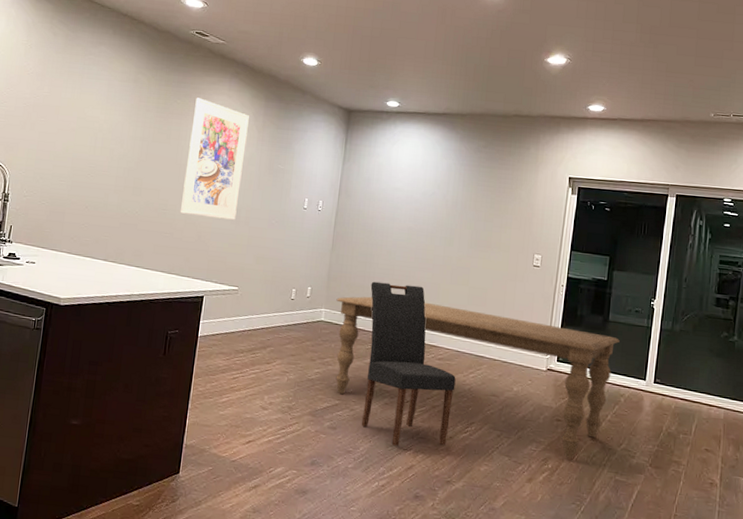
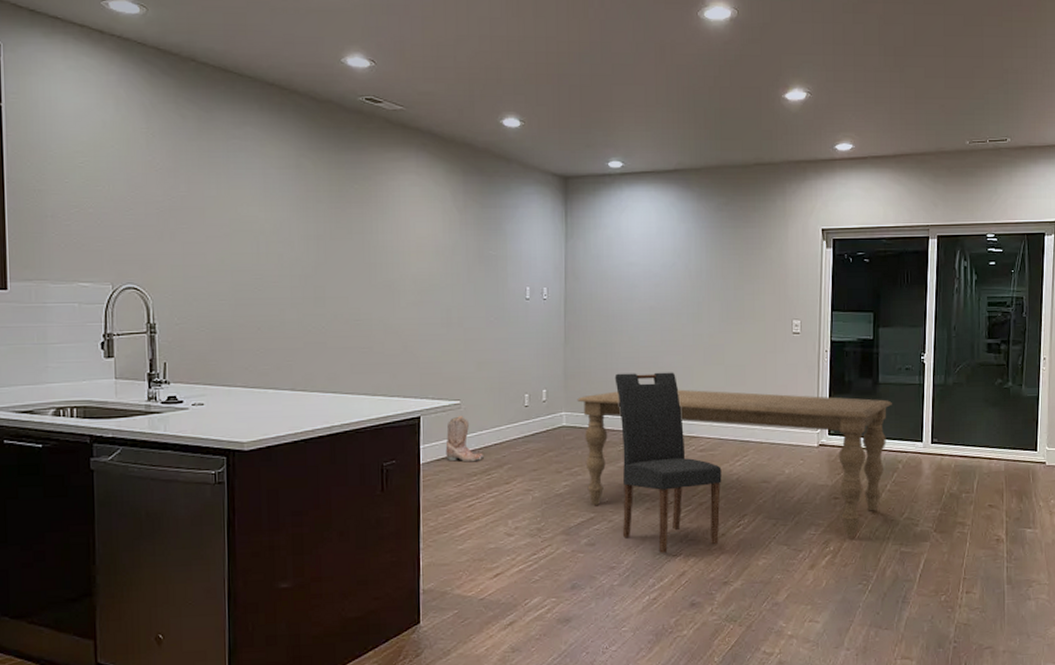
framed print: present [180,97,249,220] -> none [377,180,447,323]
boots: none [220,300,252,341] -> present [445,416,485,462]

